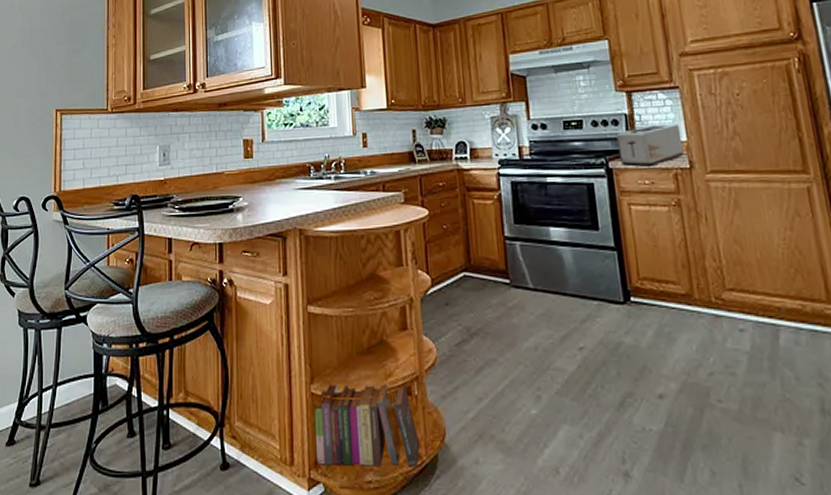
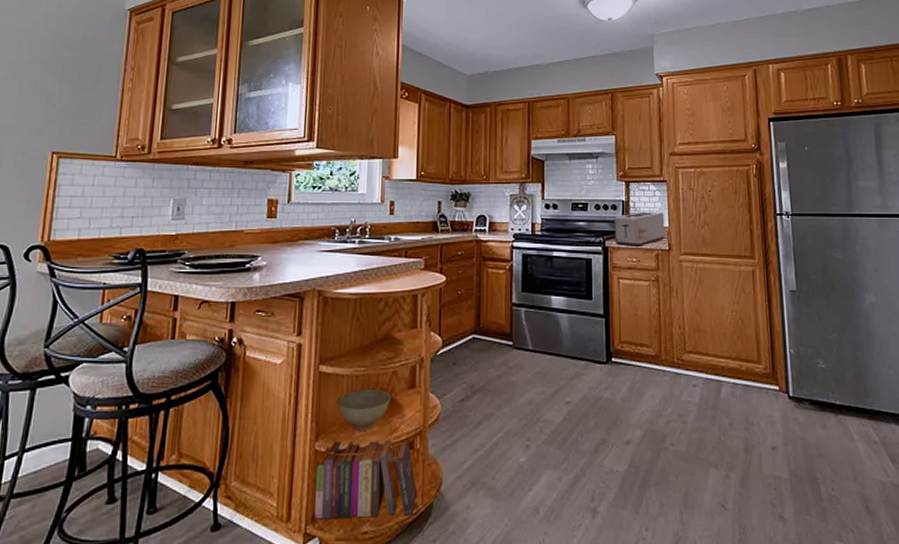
bowl: none [329,330,384,374] -> present [337,388,392,431]

